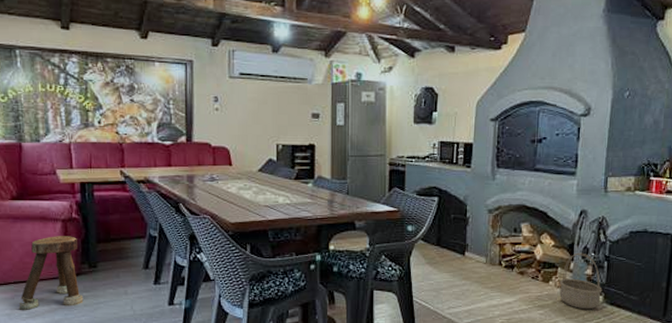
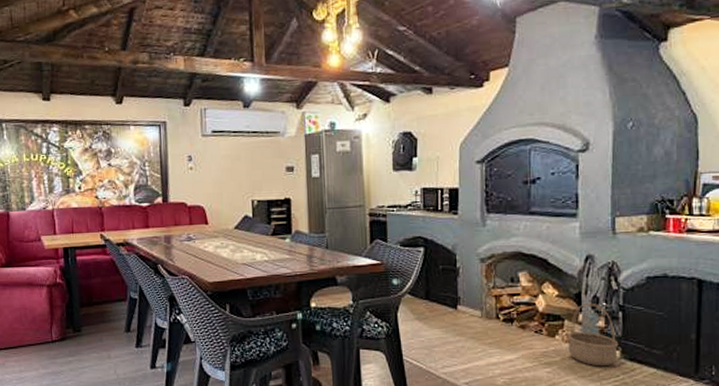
stool: present [19,236,84,310] -> none [9,301,69,376]

